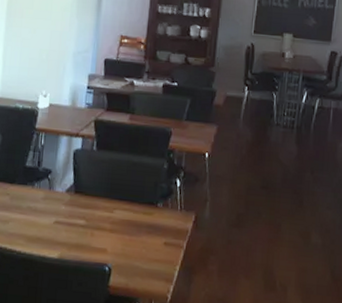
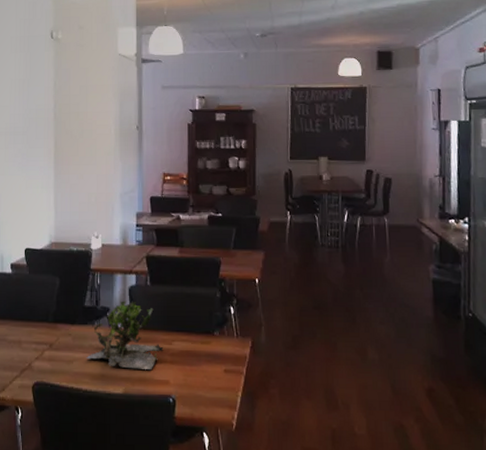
plant: none [23,164,104,236] -> present [86,301,164,369]

